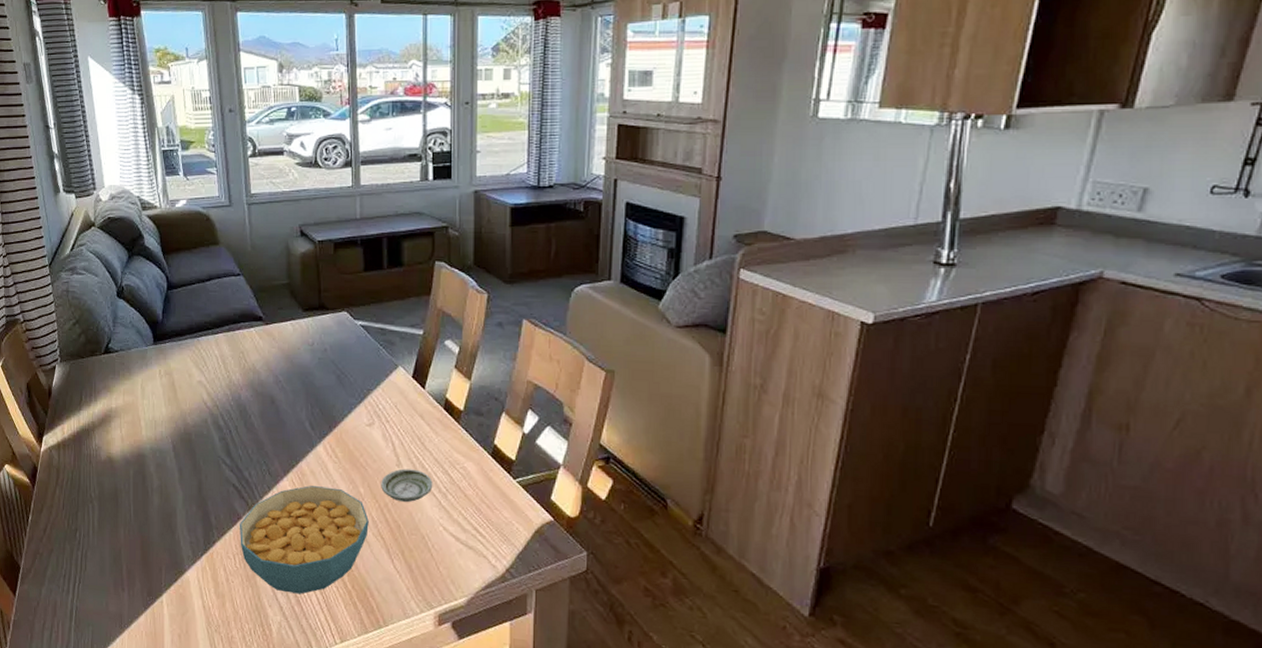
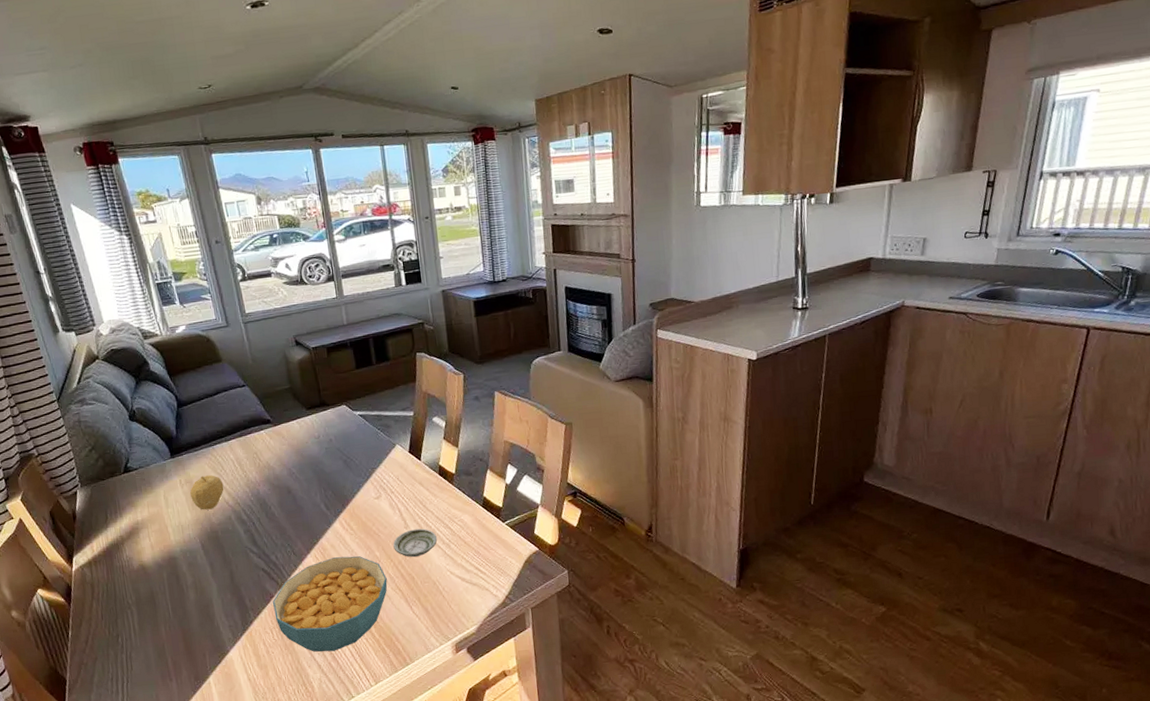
fruit: none [168,369,204,408] -> present [190,475,224,510]

